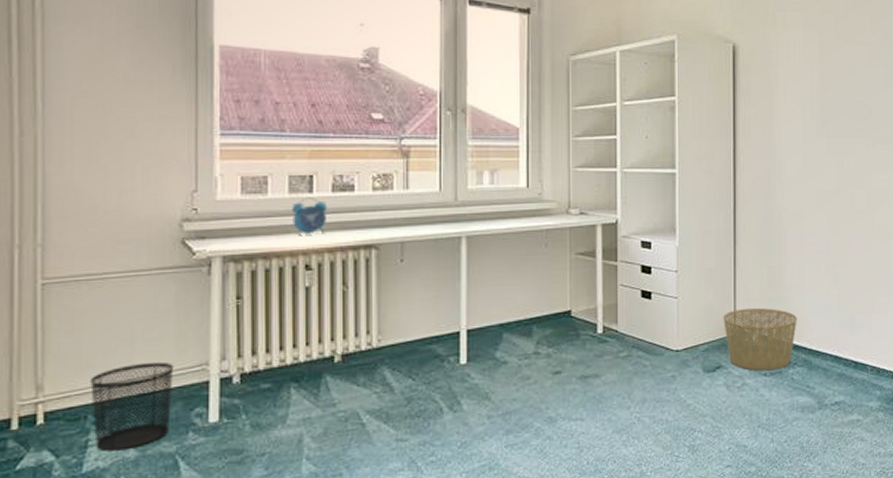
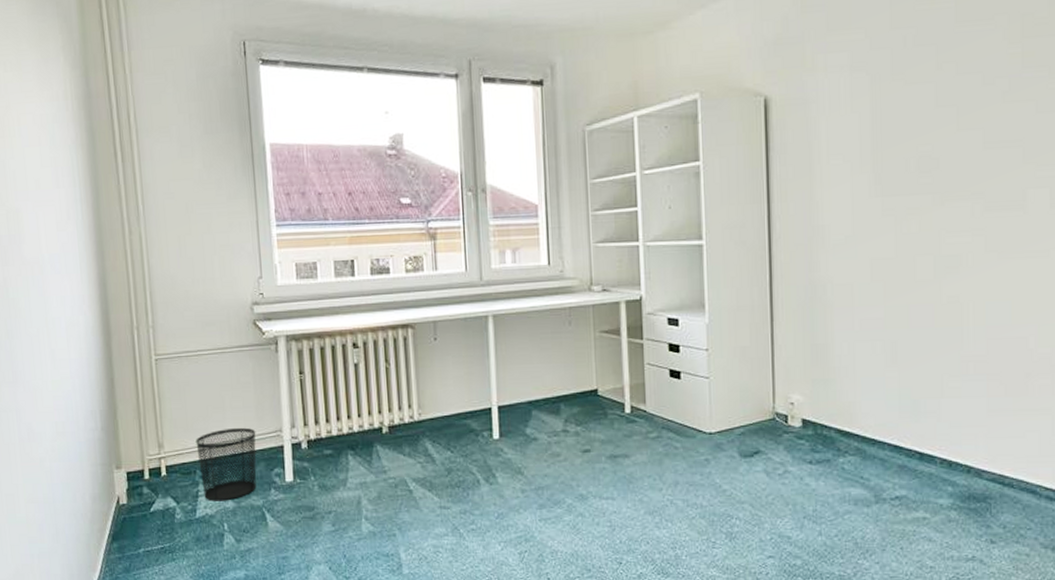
alarm clock: present [292,197,328,235] -> none [339,281,368,316]
basket: present [723,307,797,371] -> none [761,389,848,459]

